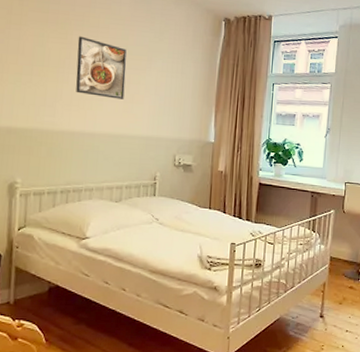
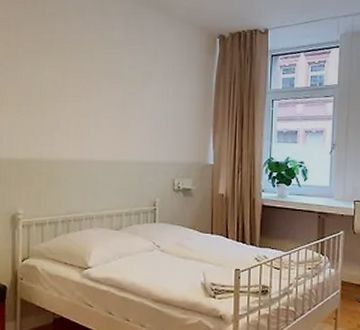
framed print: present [76,36,127,99] -> none [72,63,122,125]

